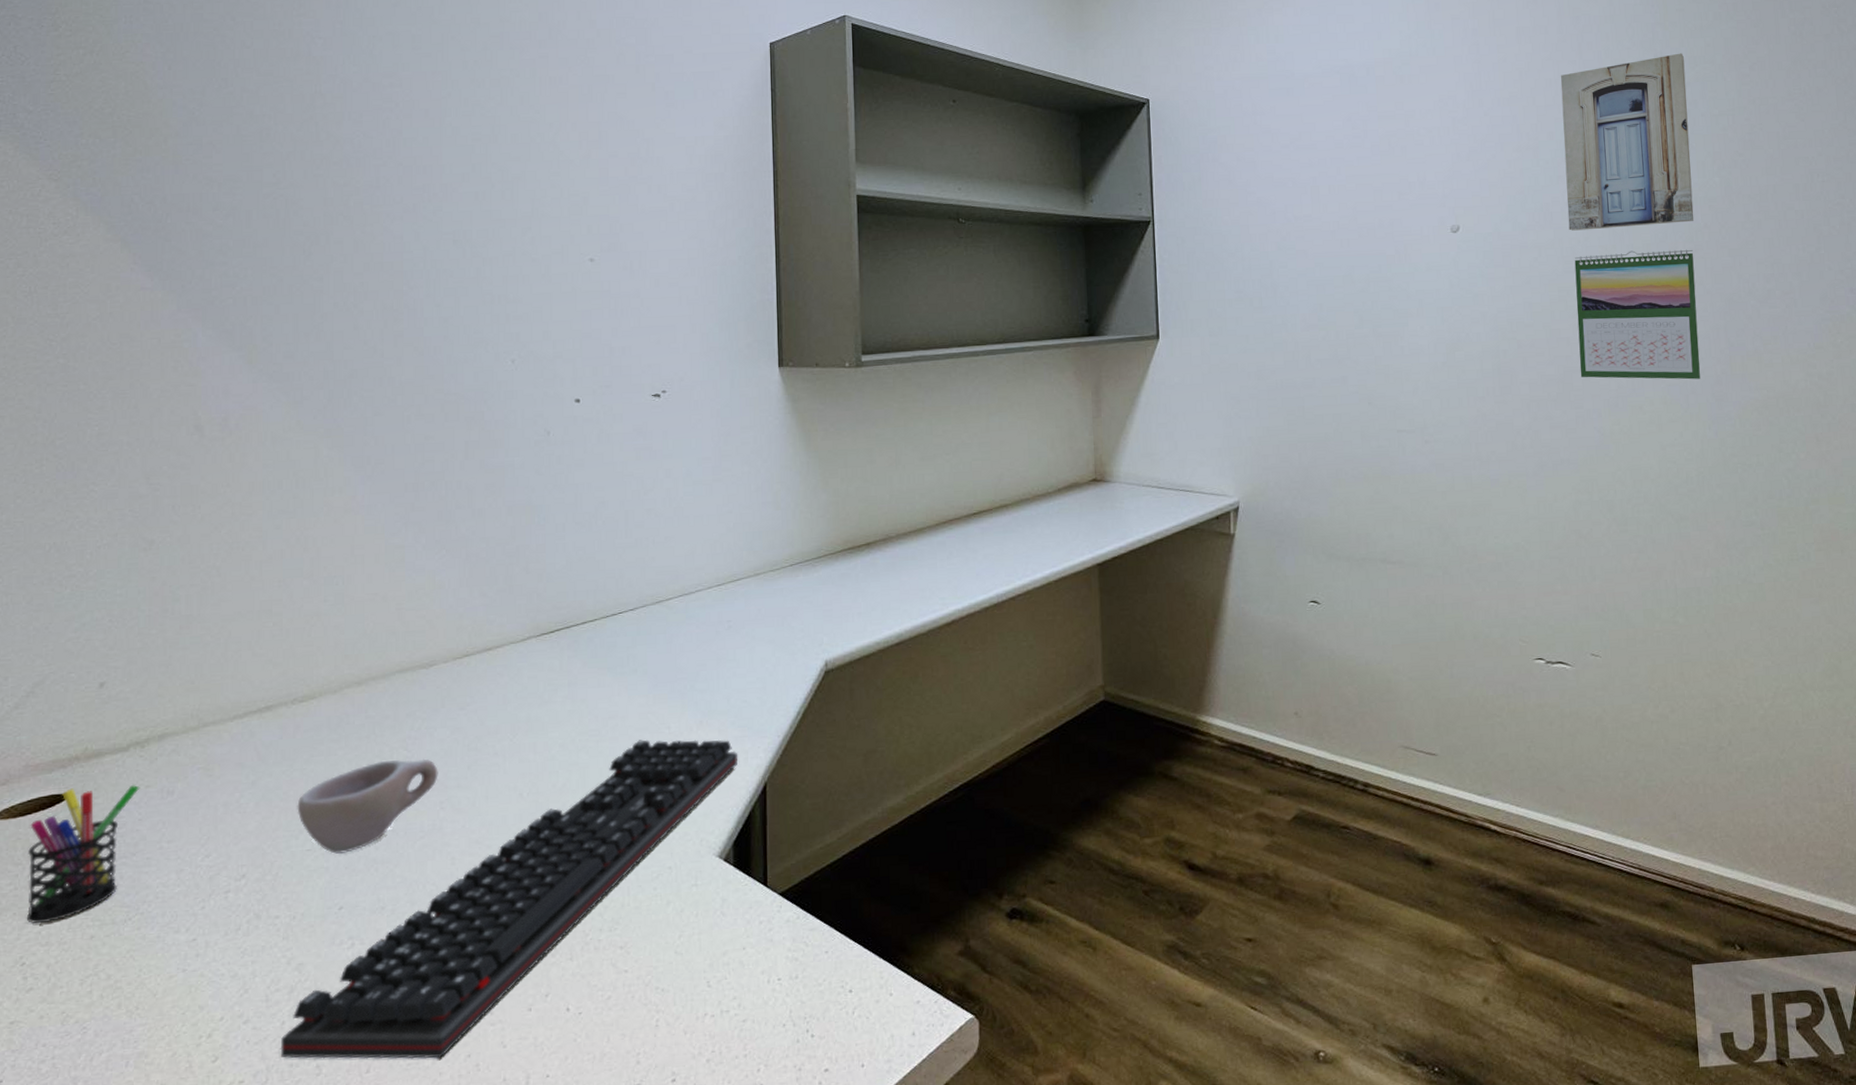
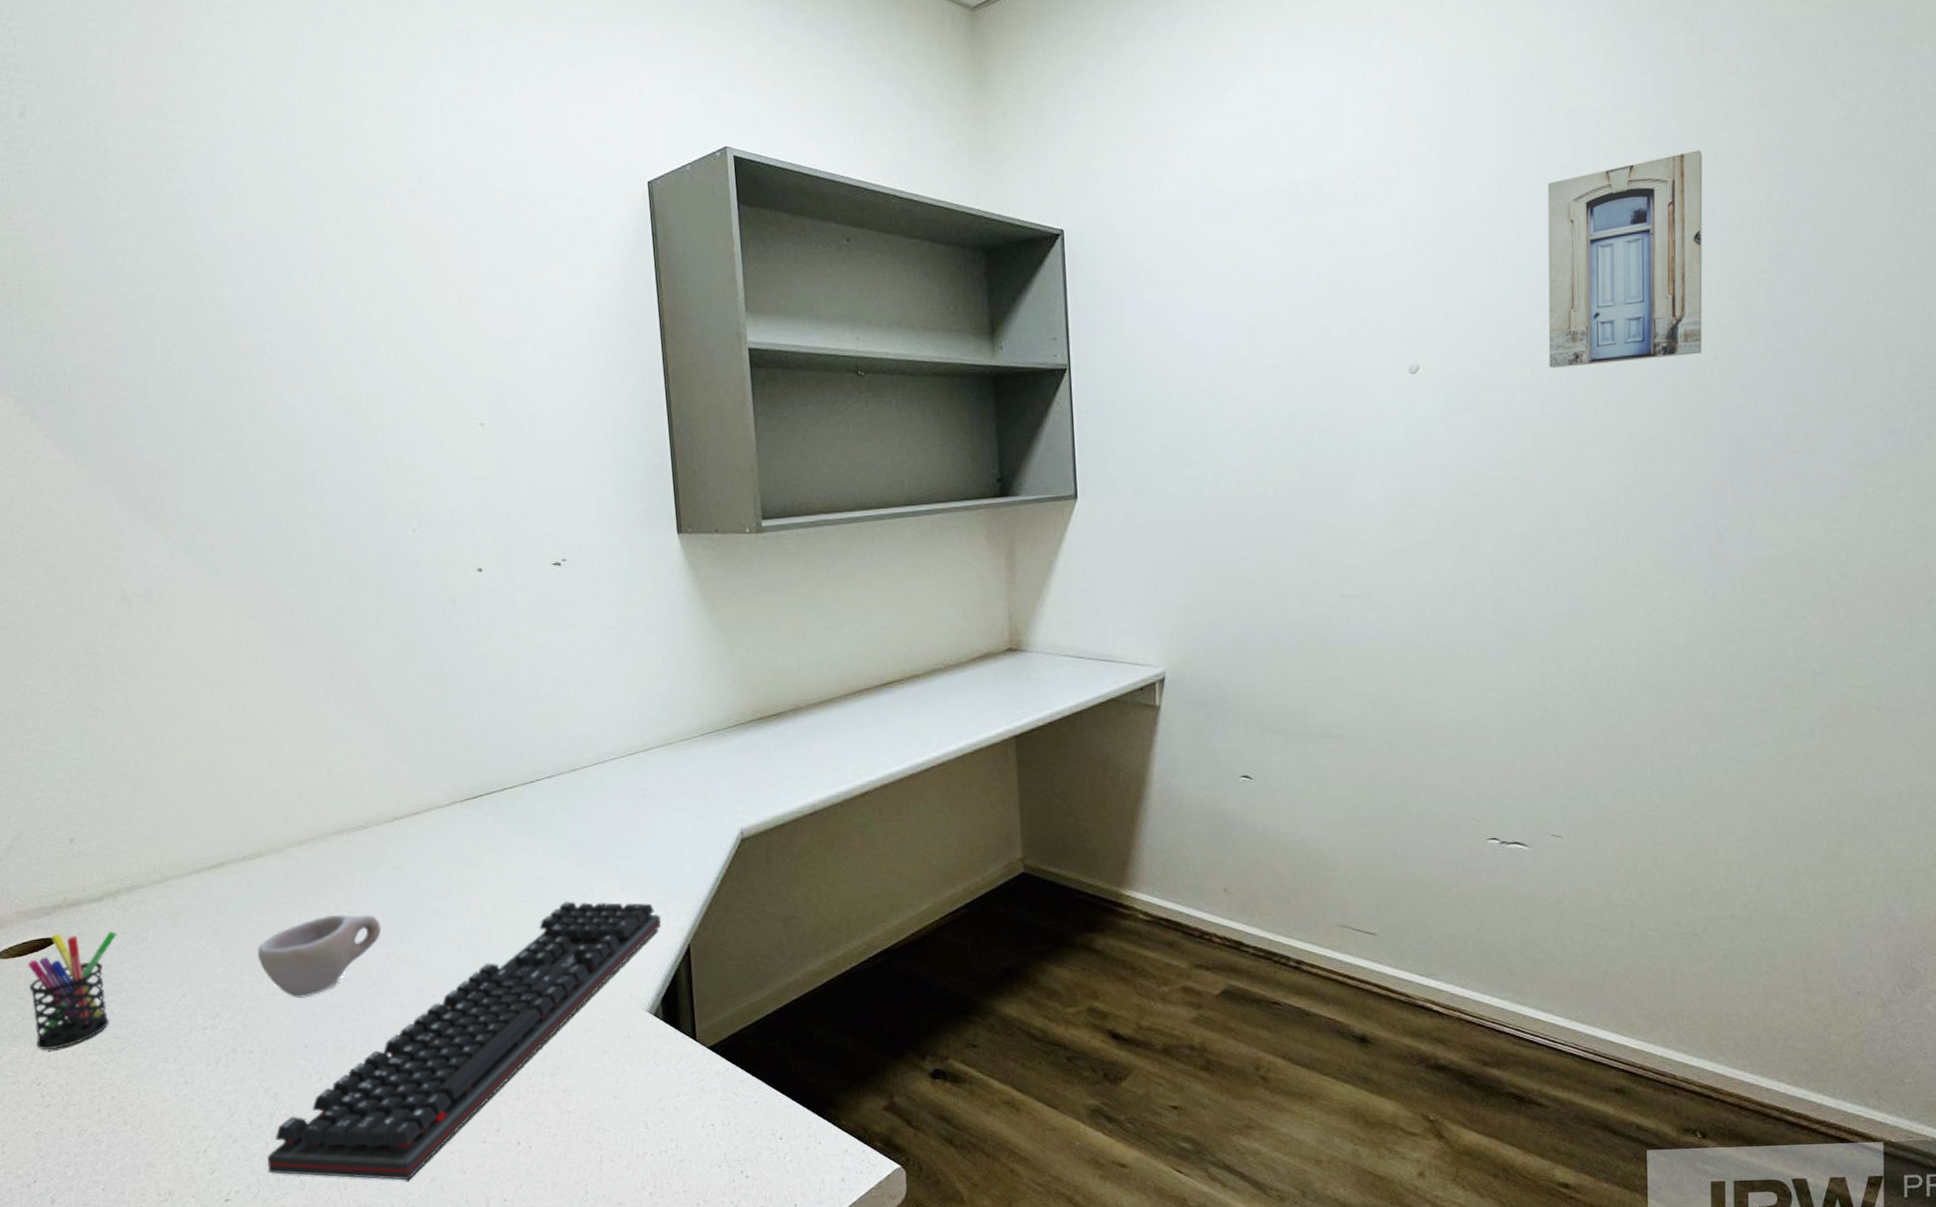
calendar: present [1574,249,1701,380] -> none [1554,387,1699,537]

